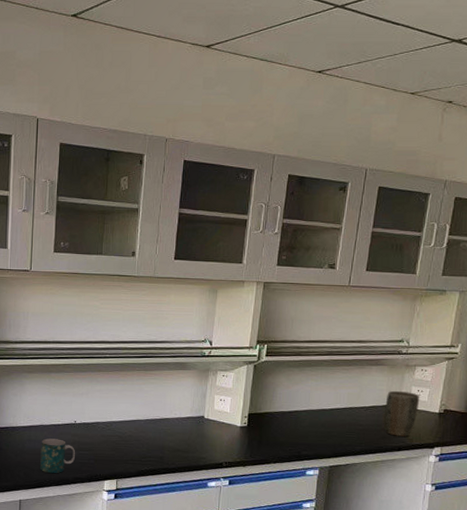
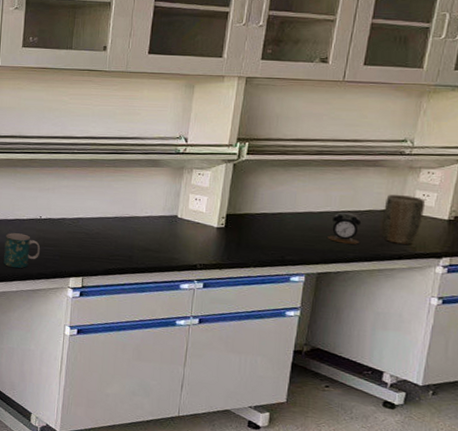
alarm clock: none [338,409,367,438] -> present [327,213,362,244]

